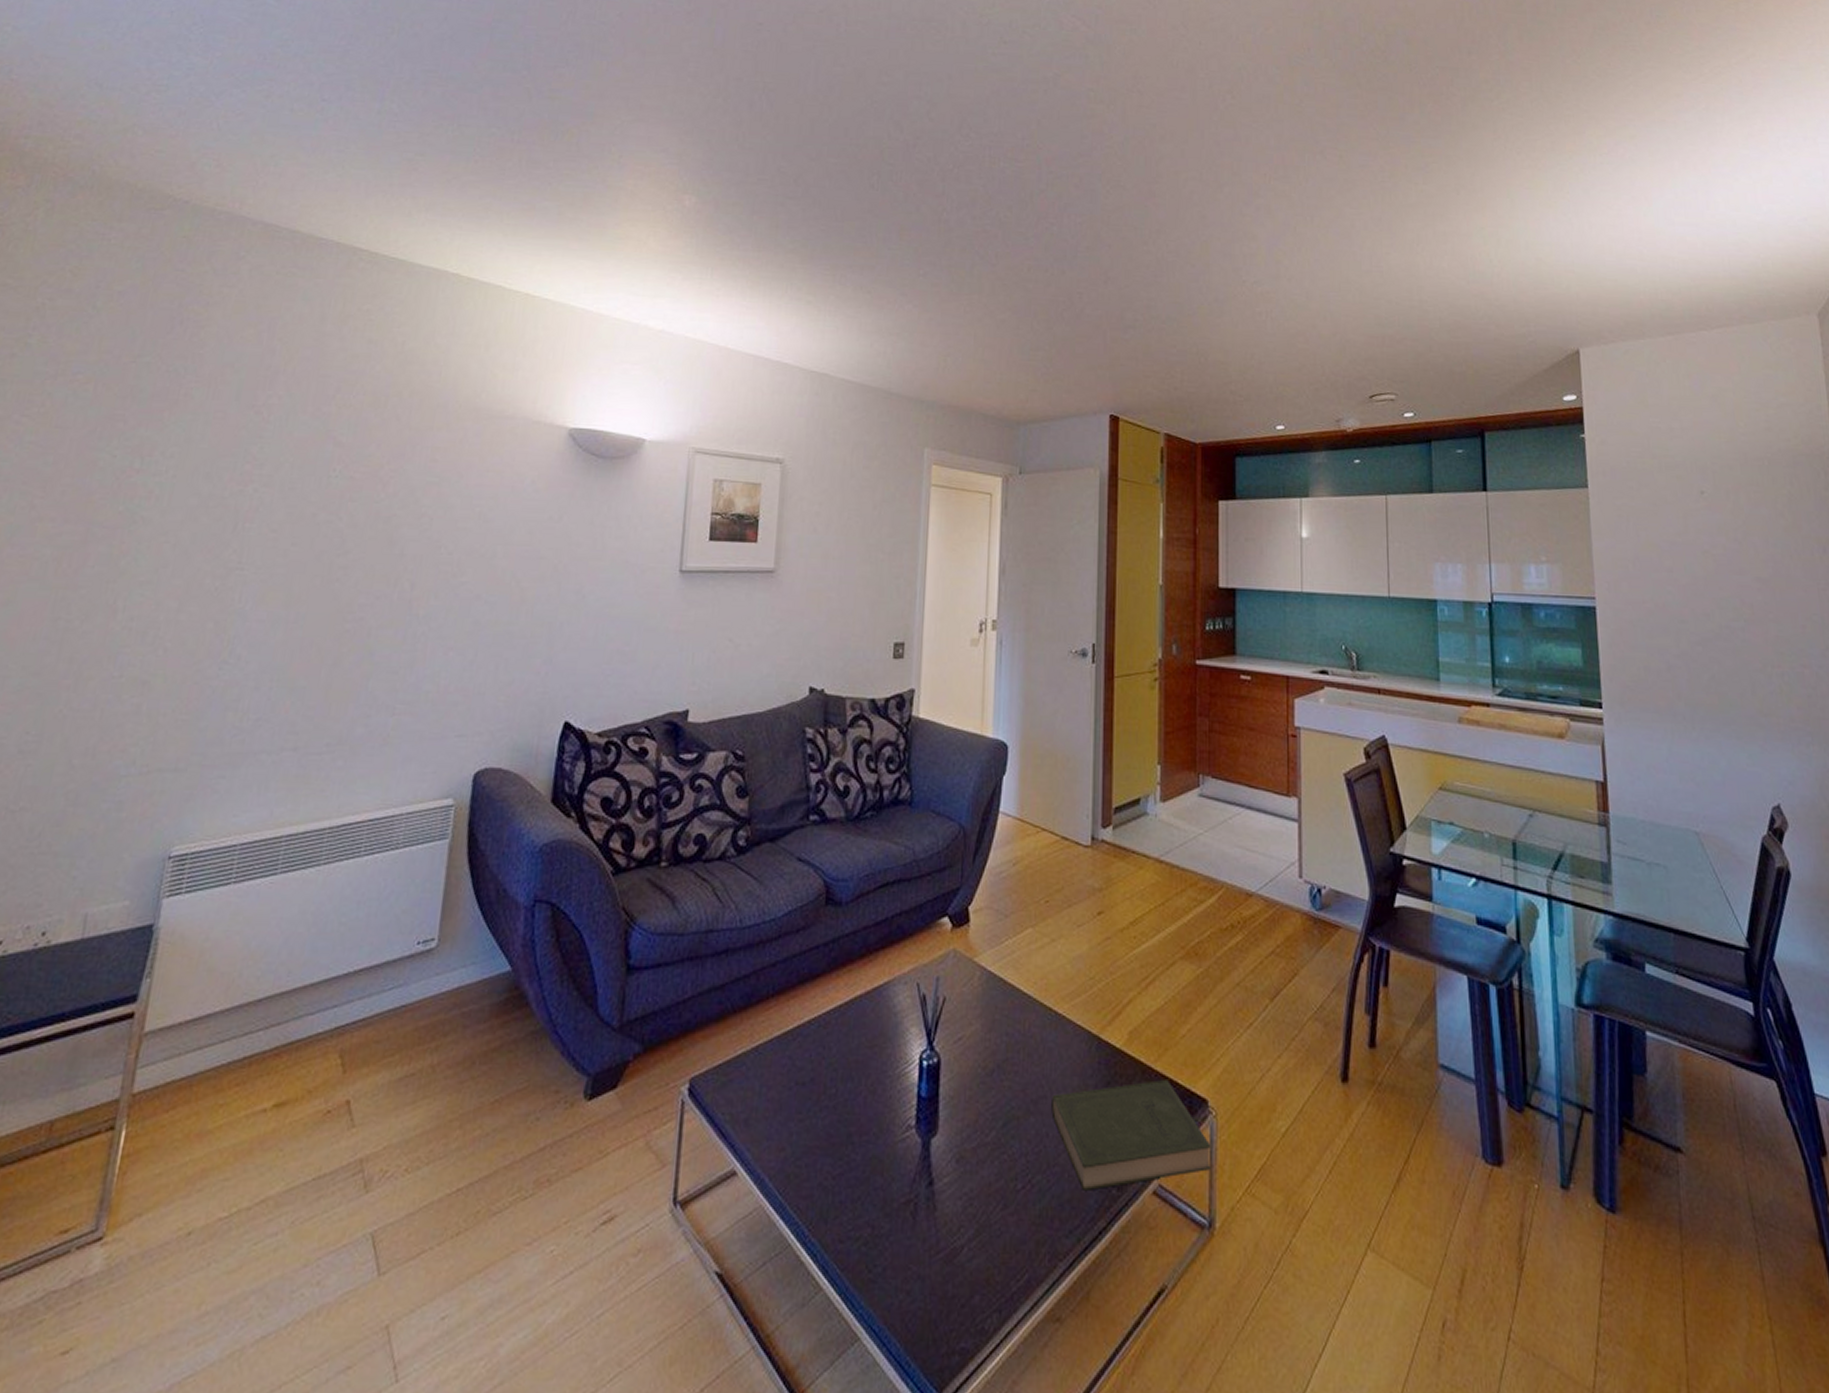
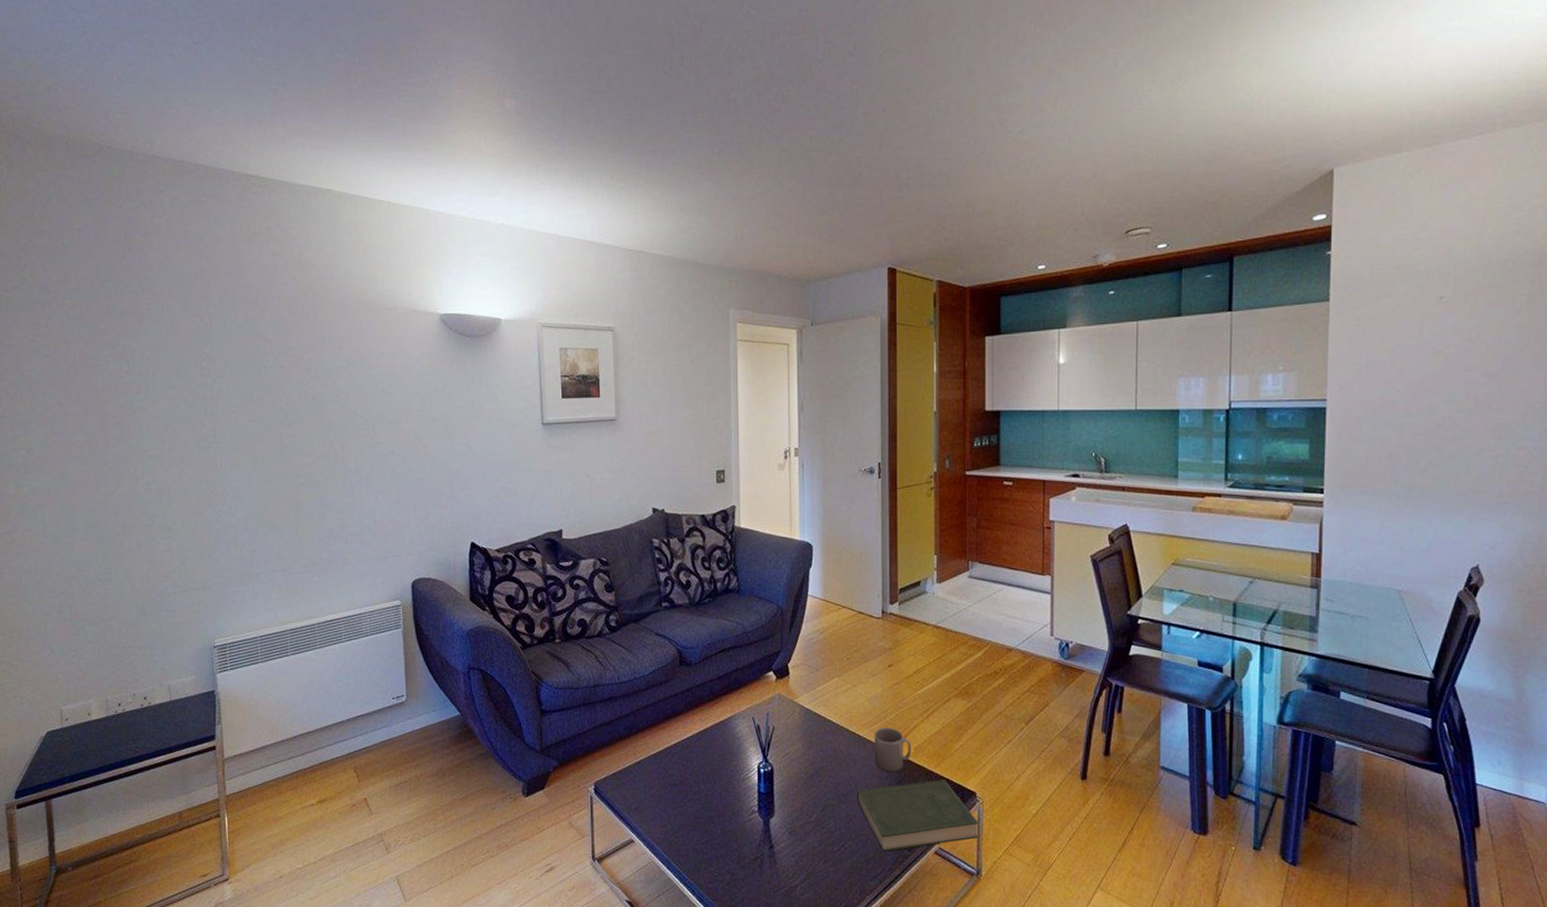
mug: none [1075,1002,1125,1068] -> present [874,728,912,772]

